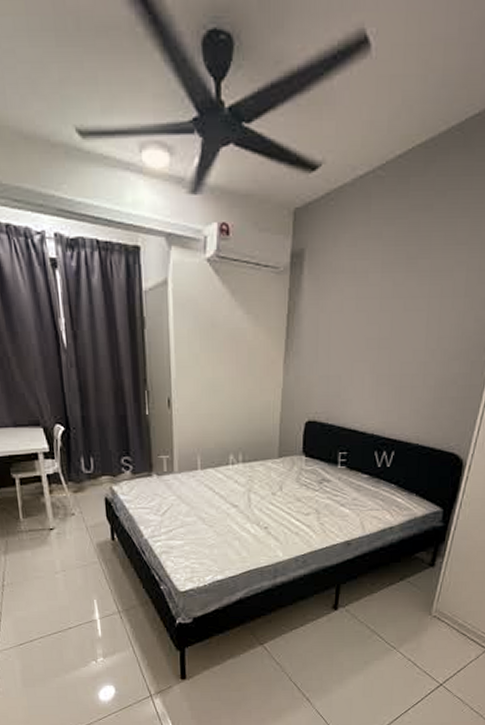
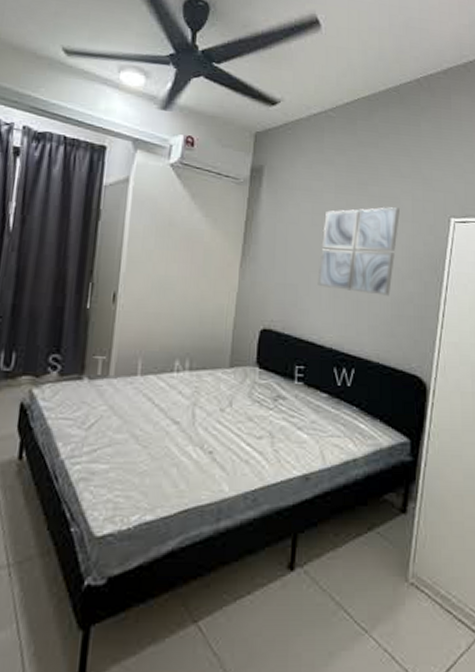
wall art: none [360,282,452,379] -> present [317,207,400,296]

